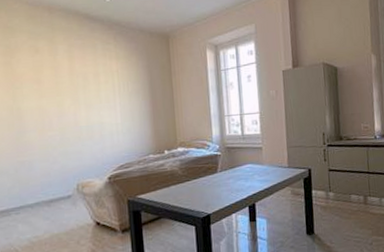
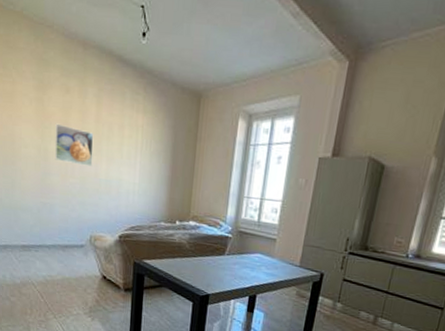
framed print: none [27,82,71,118] -> present [54,123,94,167]

